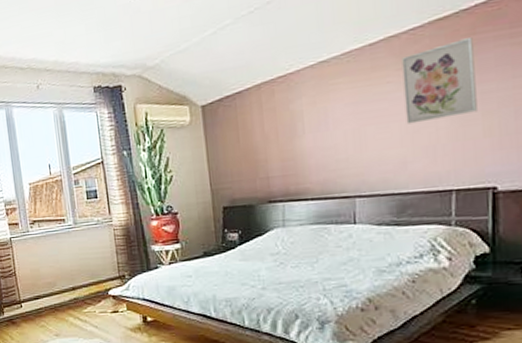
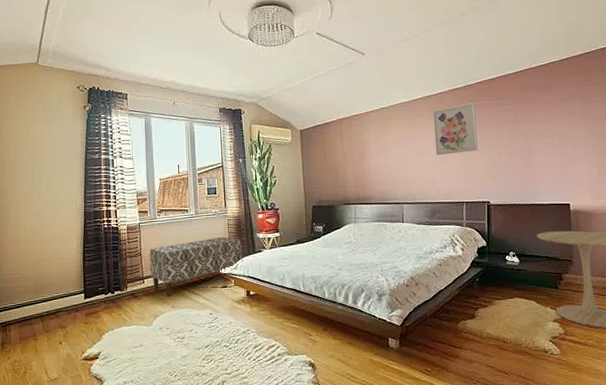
bench: none [24,251,136,322] -> present [149,237,243,296]

